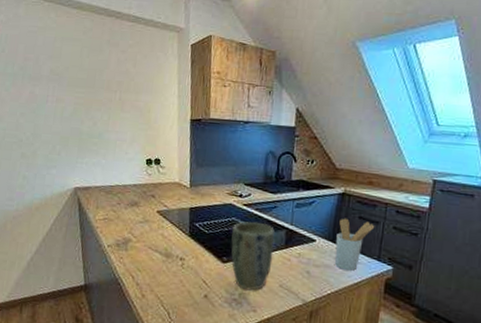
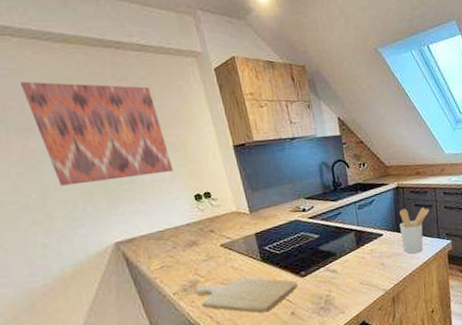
wall art: none [41,38,136,134] -> present [21,81,174,186]
chopping board: none [127,245,218,288] -> present [197,277,298,314]
plant pot: present [231,221,275,291] -> none [303,230,349,296]

